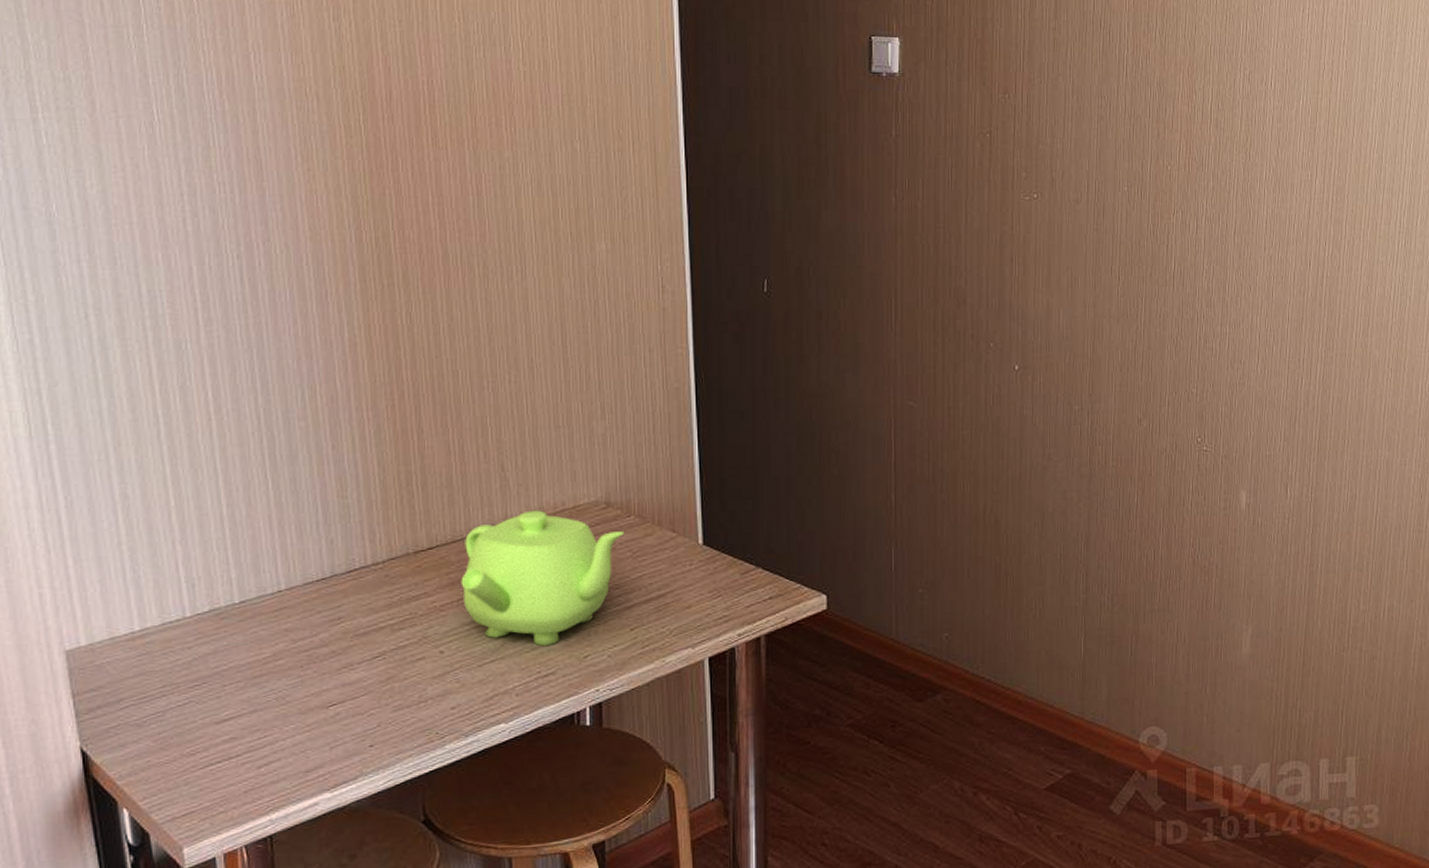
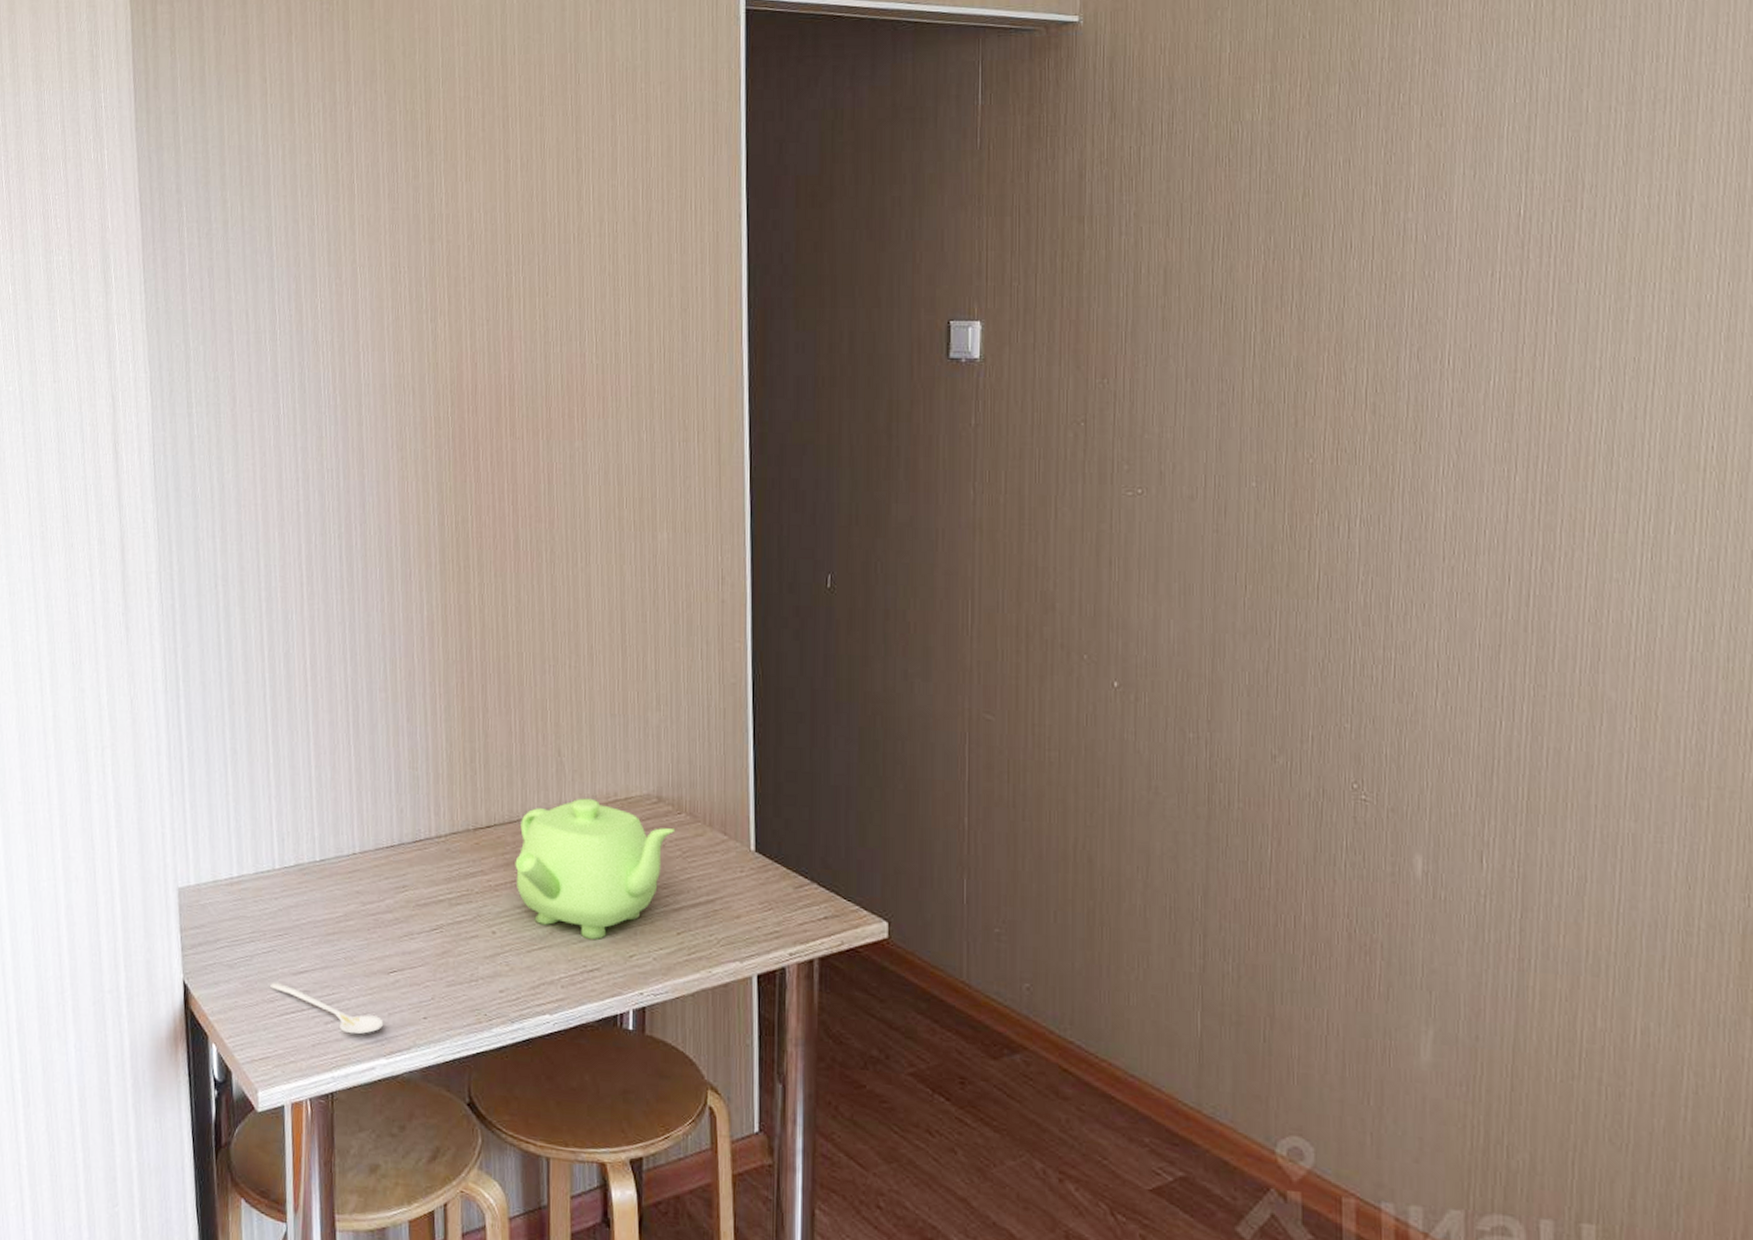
stirrer: none [189,734,326,774] -> present [270,982,384,1035]

